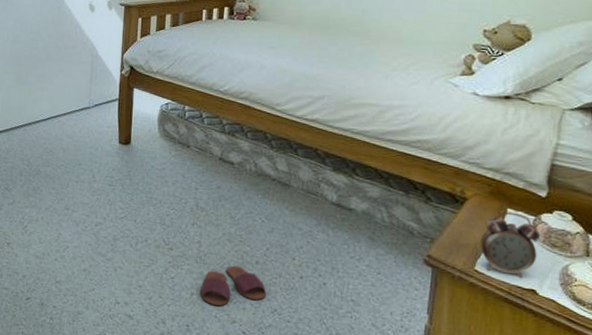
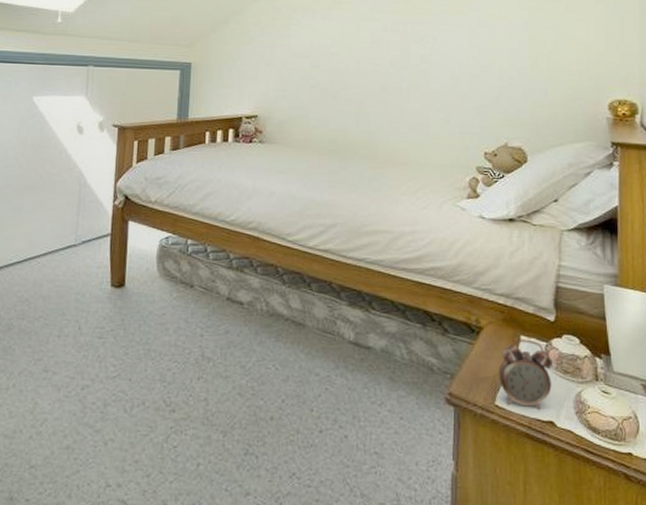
slippers: present [199,265,267,307] -> none [207,424,283,477]

